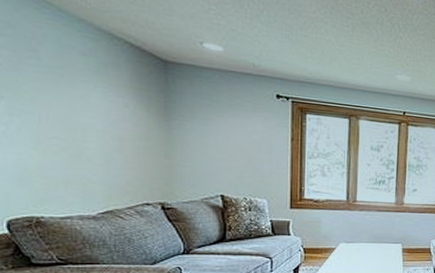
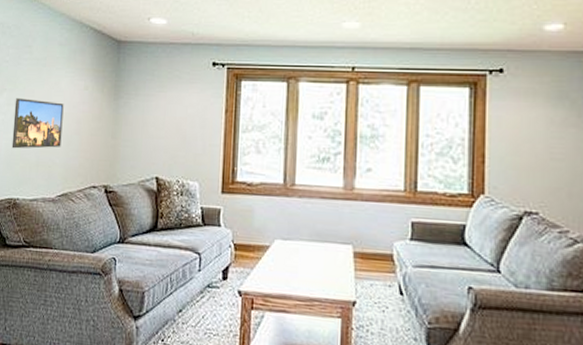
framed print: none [20,108,98,165] -> present [11,98,64,149]

